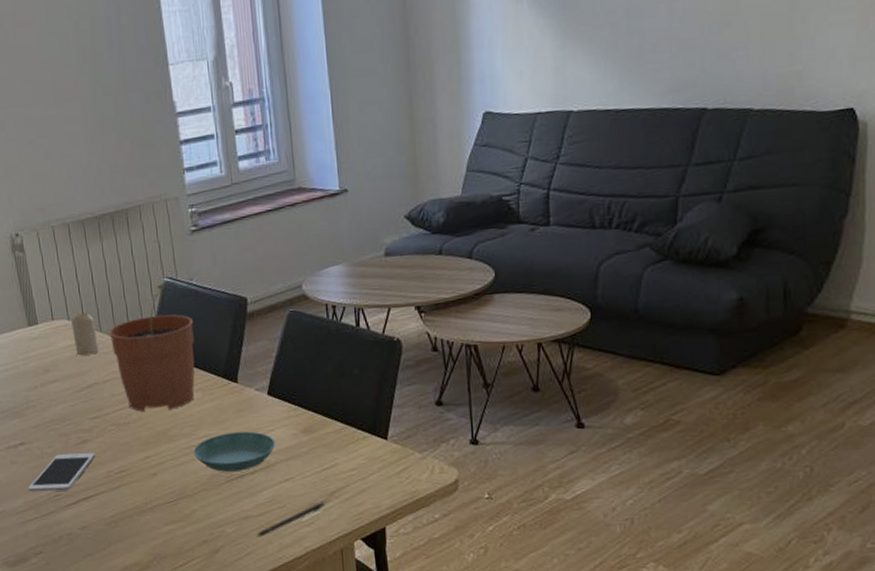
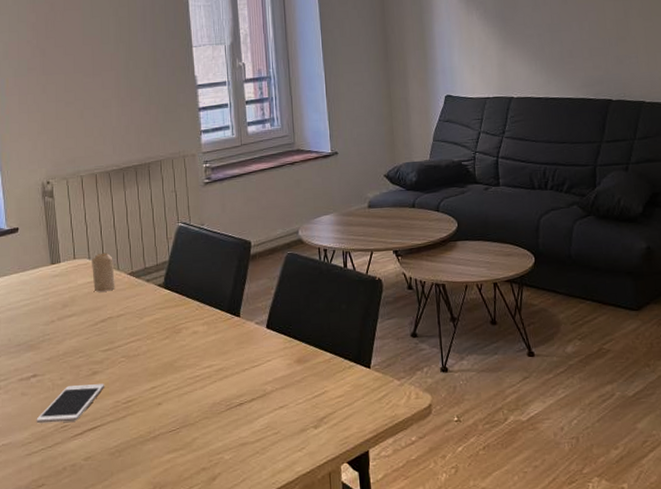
plant pot: present [109,282,195,412] -> none [125,227,203,344]
saucer: present [193,431,276,472] -> none [197,362,272,401]
pen: present [255,501,326,538] -> none [251,427,316,464]

